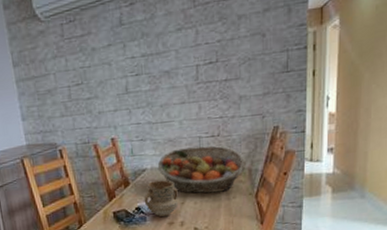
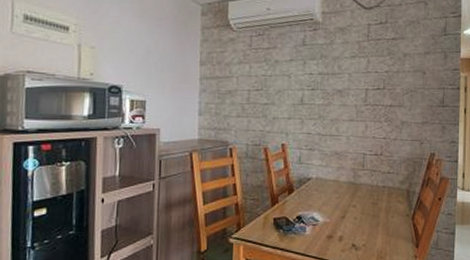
mug: present [144,180,179,218] -> none [306,191,339,230]
fruit basket: present [157,145,246,194] -> none [322,162,405,210]

